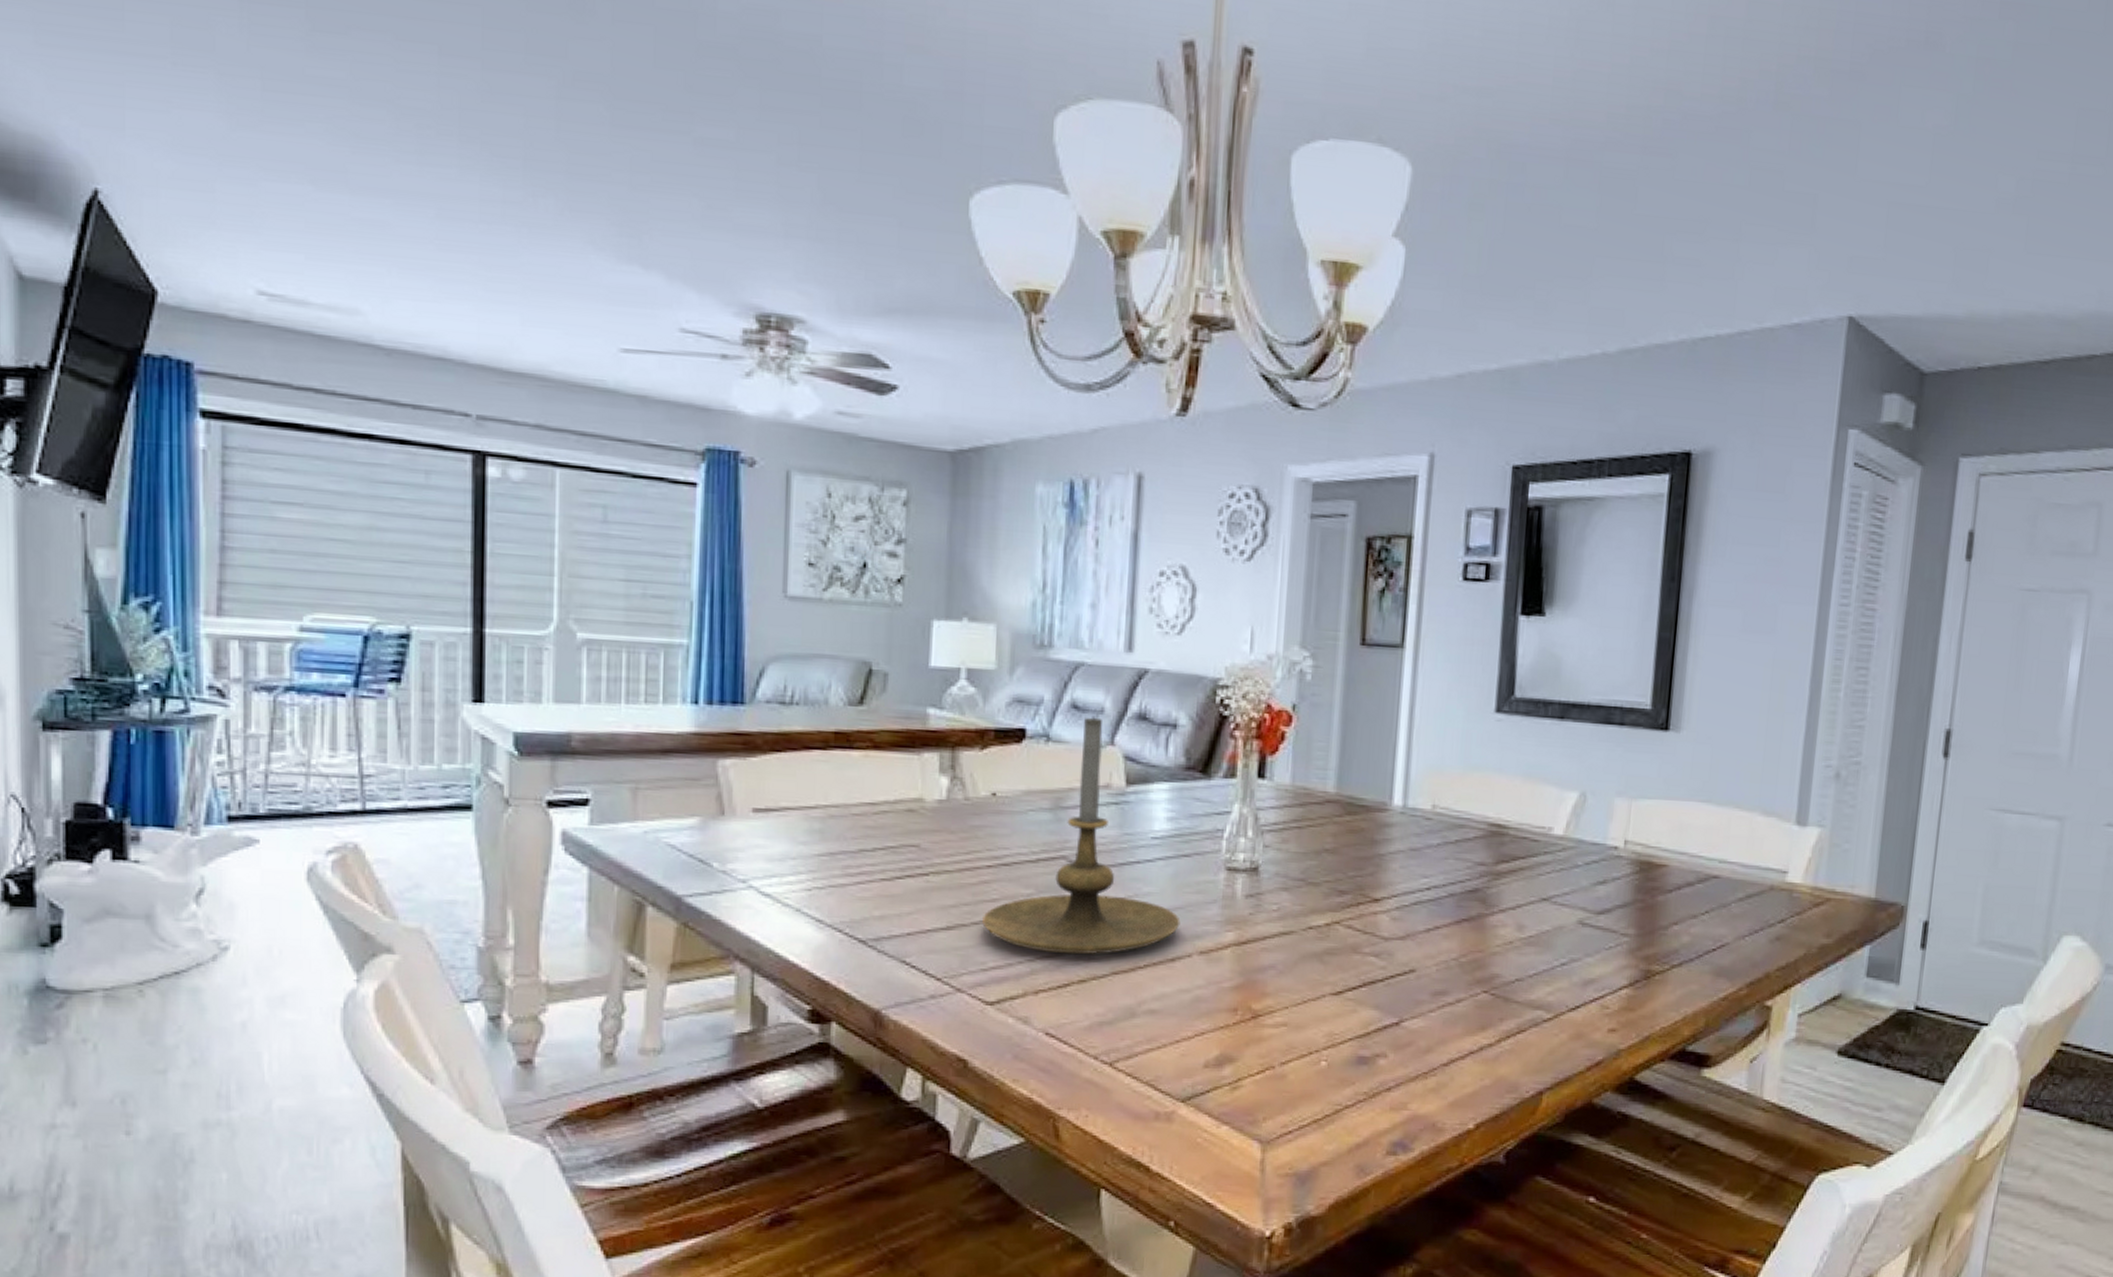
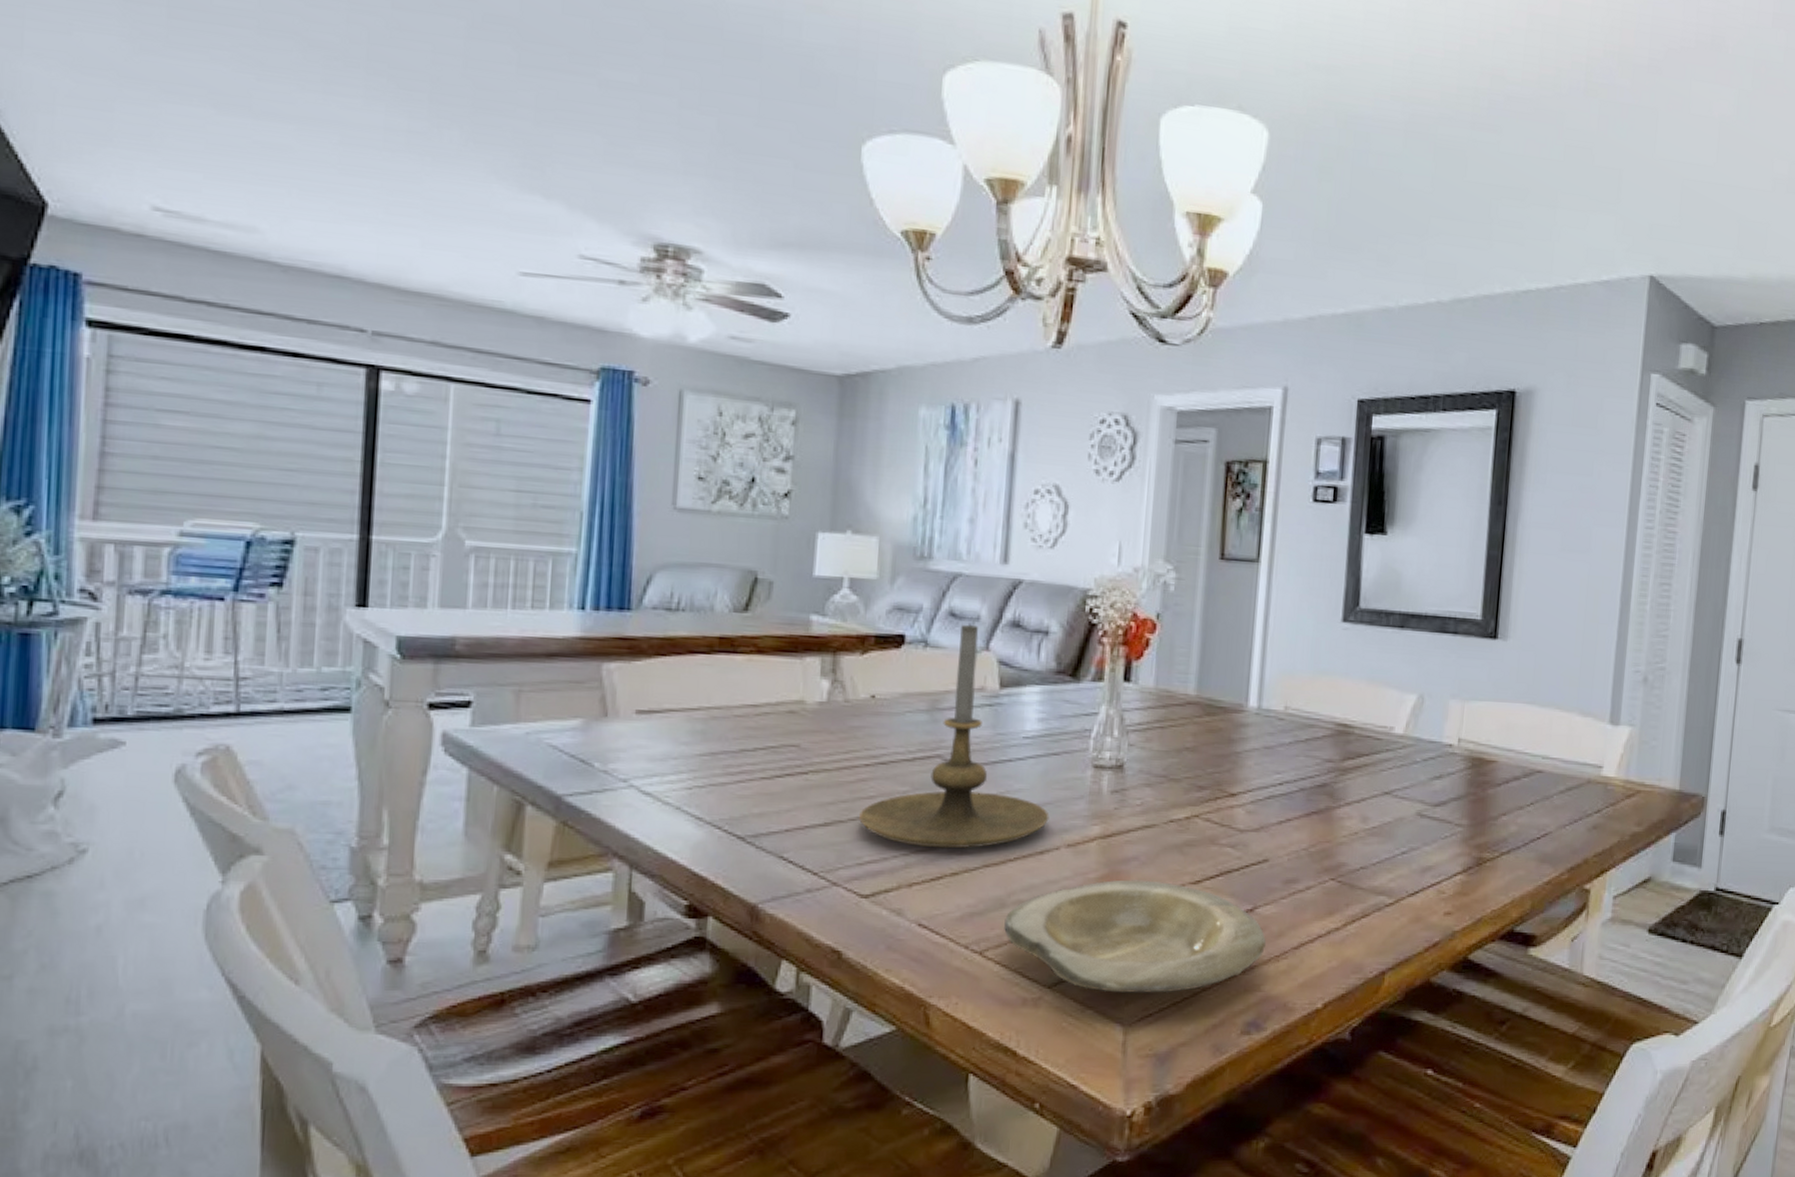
plate: none [1135,989,1413,1110] -> present [1004,879,1266,993]

